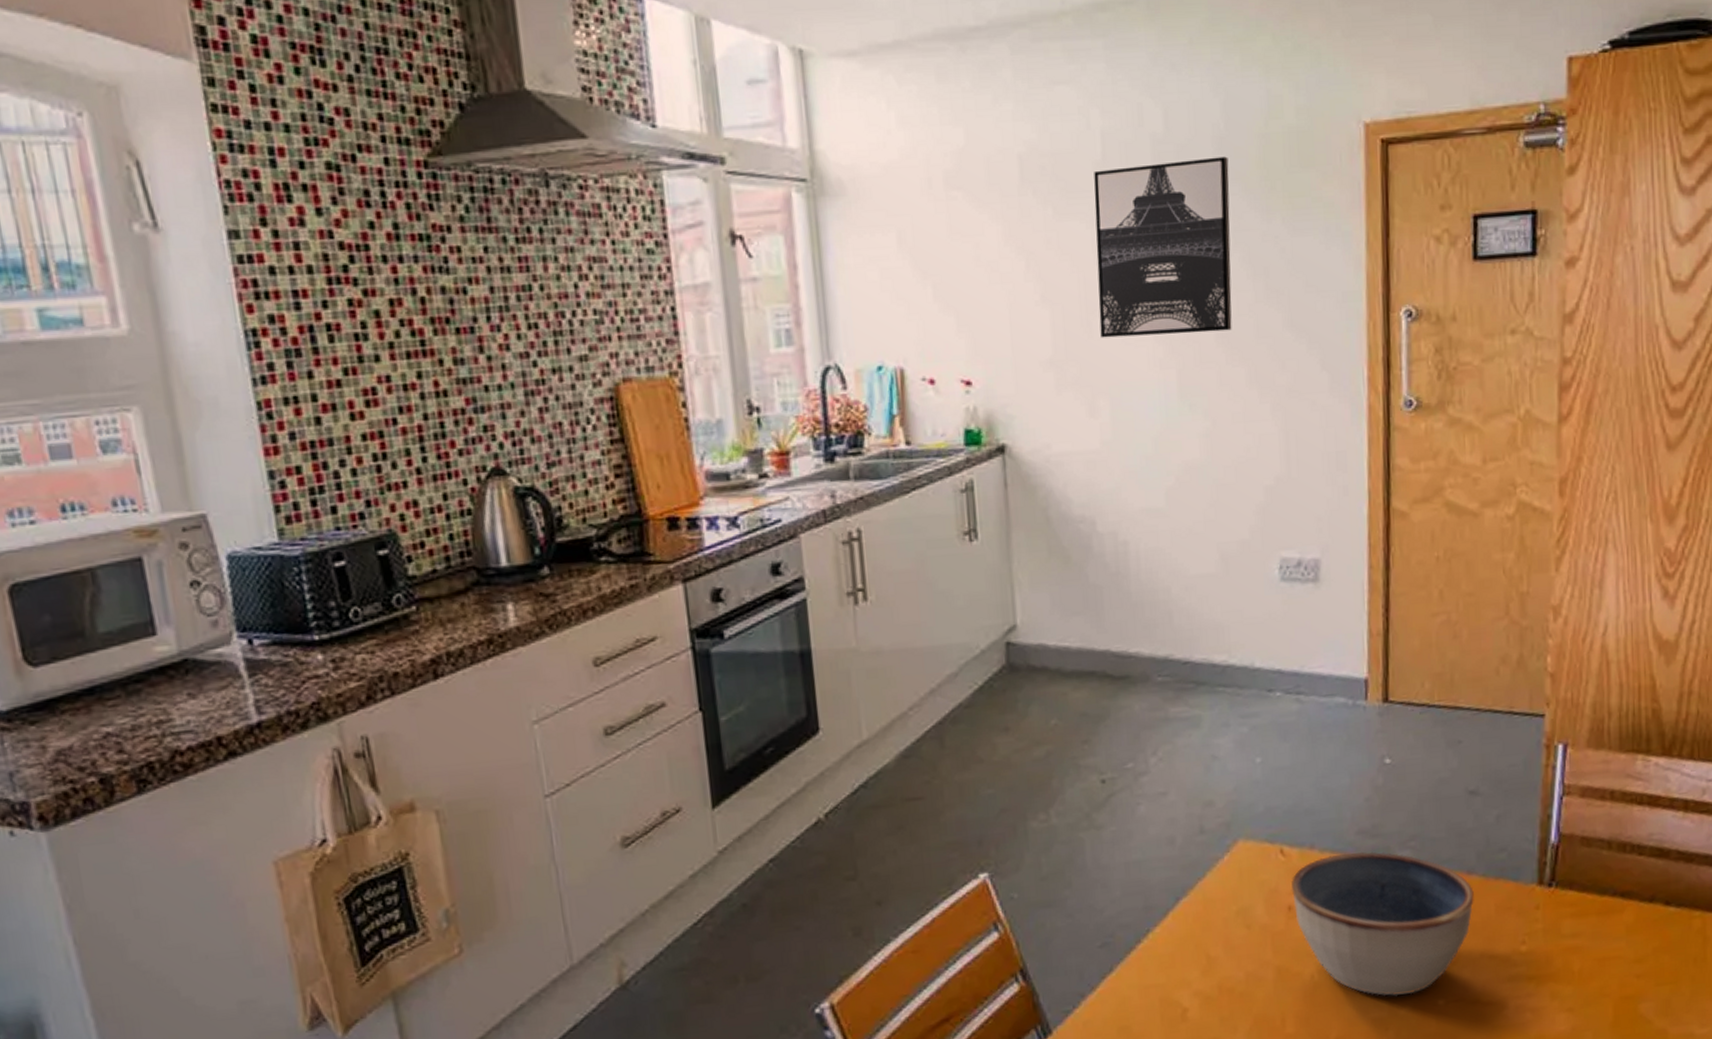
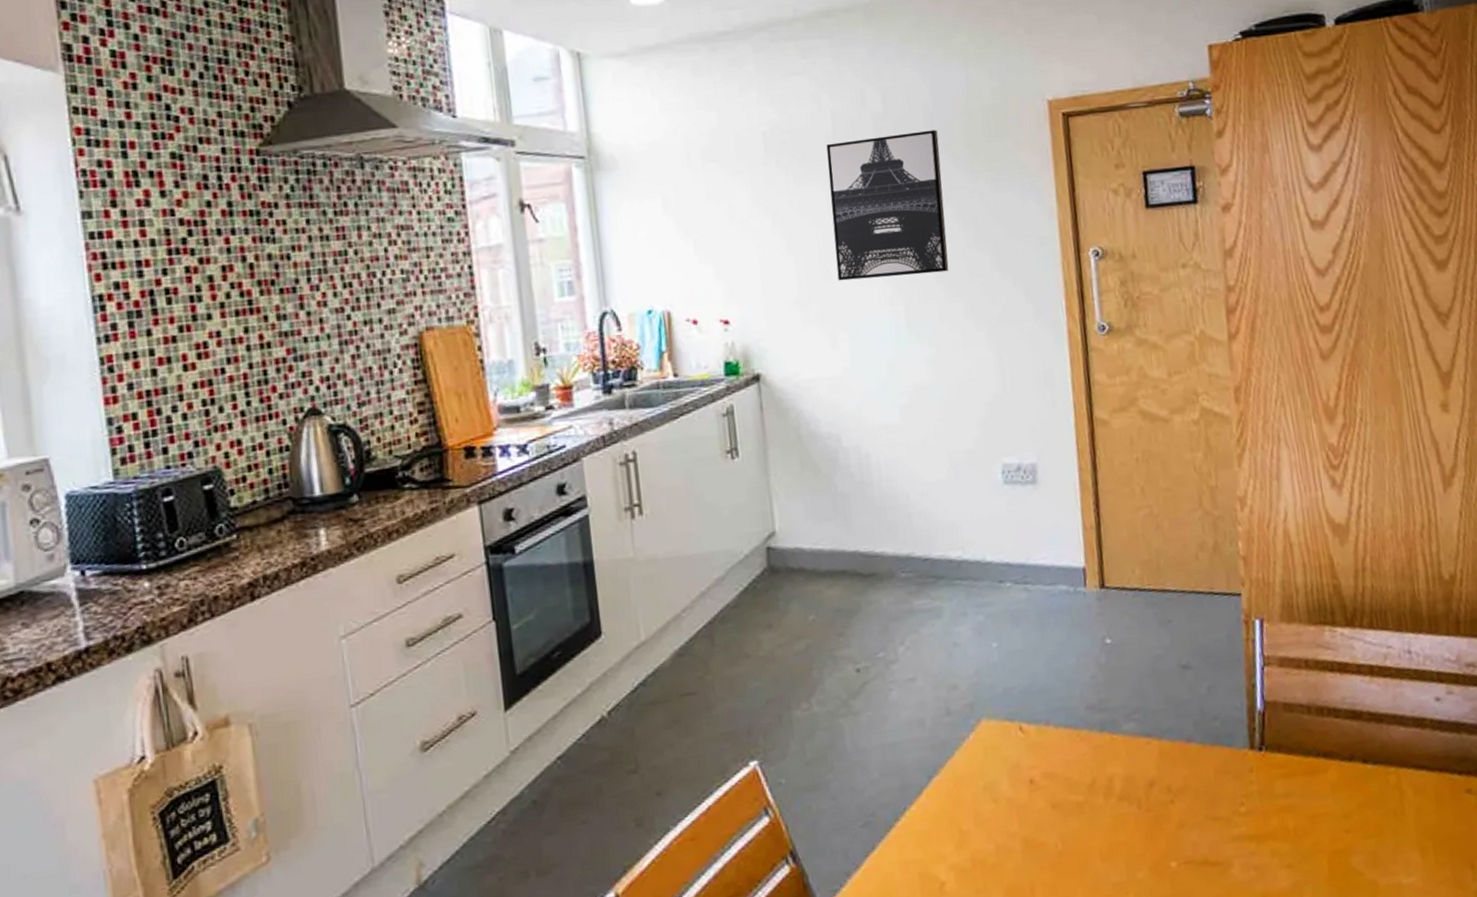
bowl: present [1291,851,1474,997] -> none [1031,725,1195,861]

